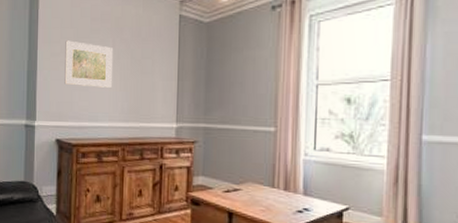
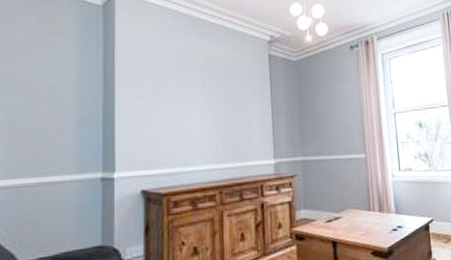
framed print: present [64,40,113,88] -> none [148,82,204,130]

